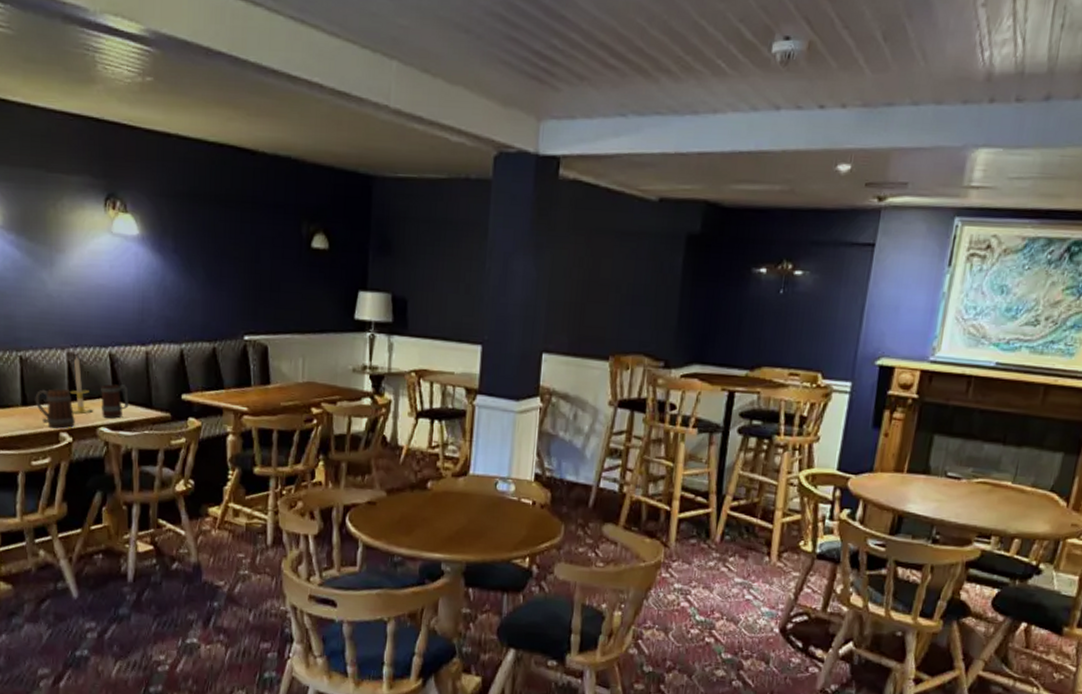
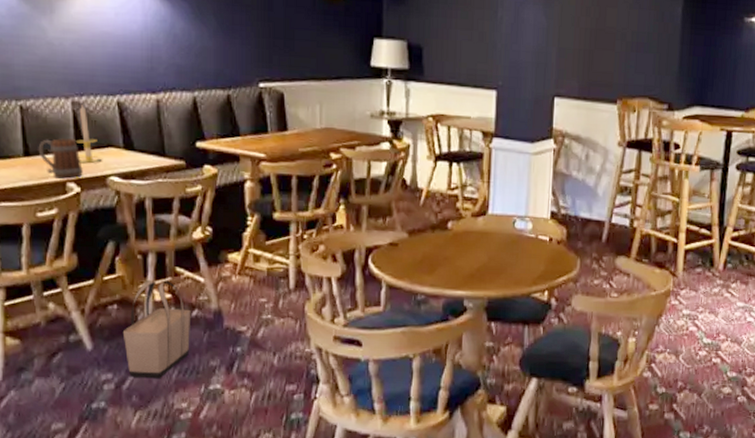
beer mug: present [101,384,129,418] -> none [110,132,140,167]
shopping bag: none [106,530,172,630] -> present [122,279,191,379]

